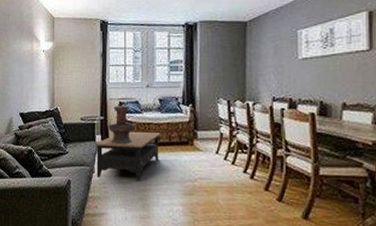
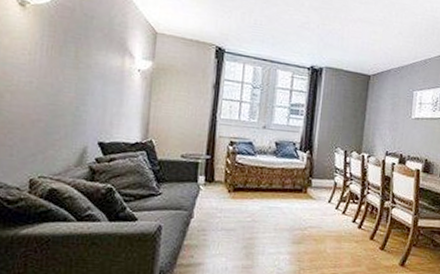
coffee table: present [95,131,160,182] -> none [195,174,274,229]
decorative urn: present [107,105,135,143] -> none [213,144,246,187]

